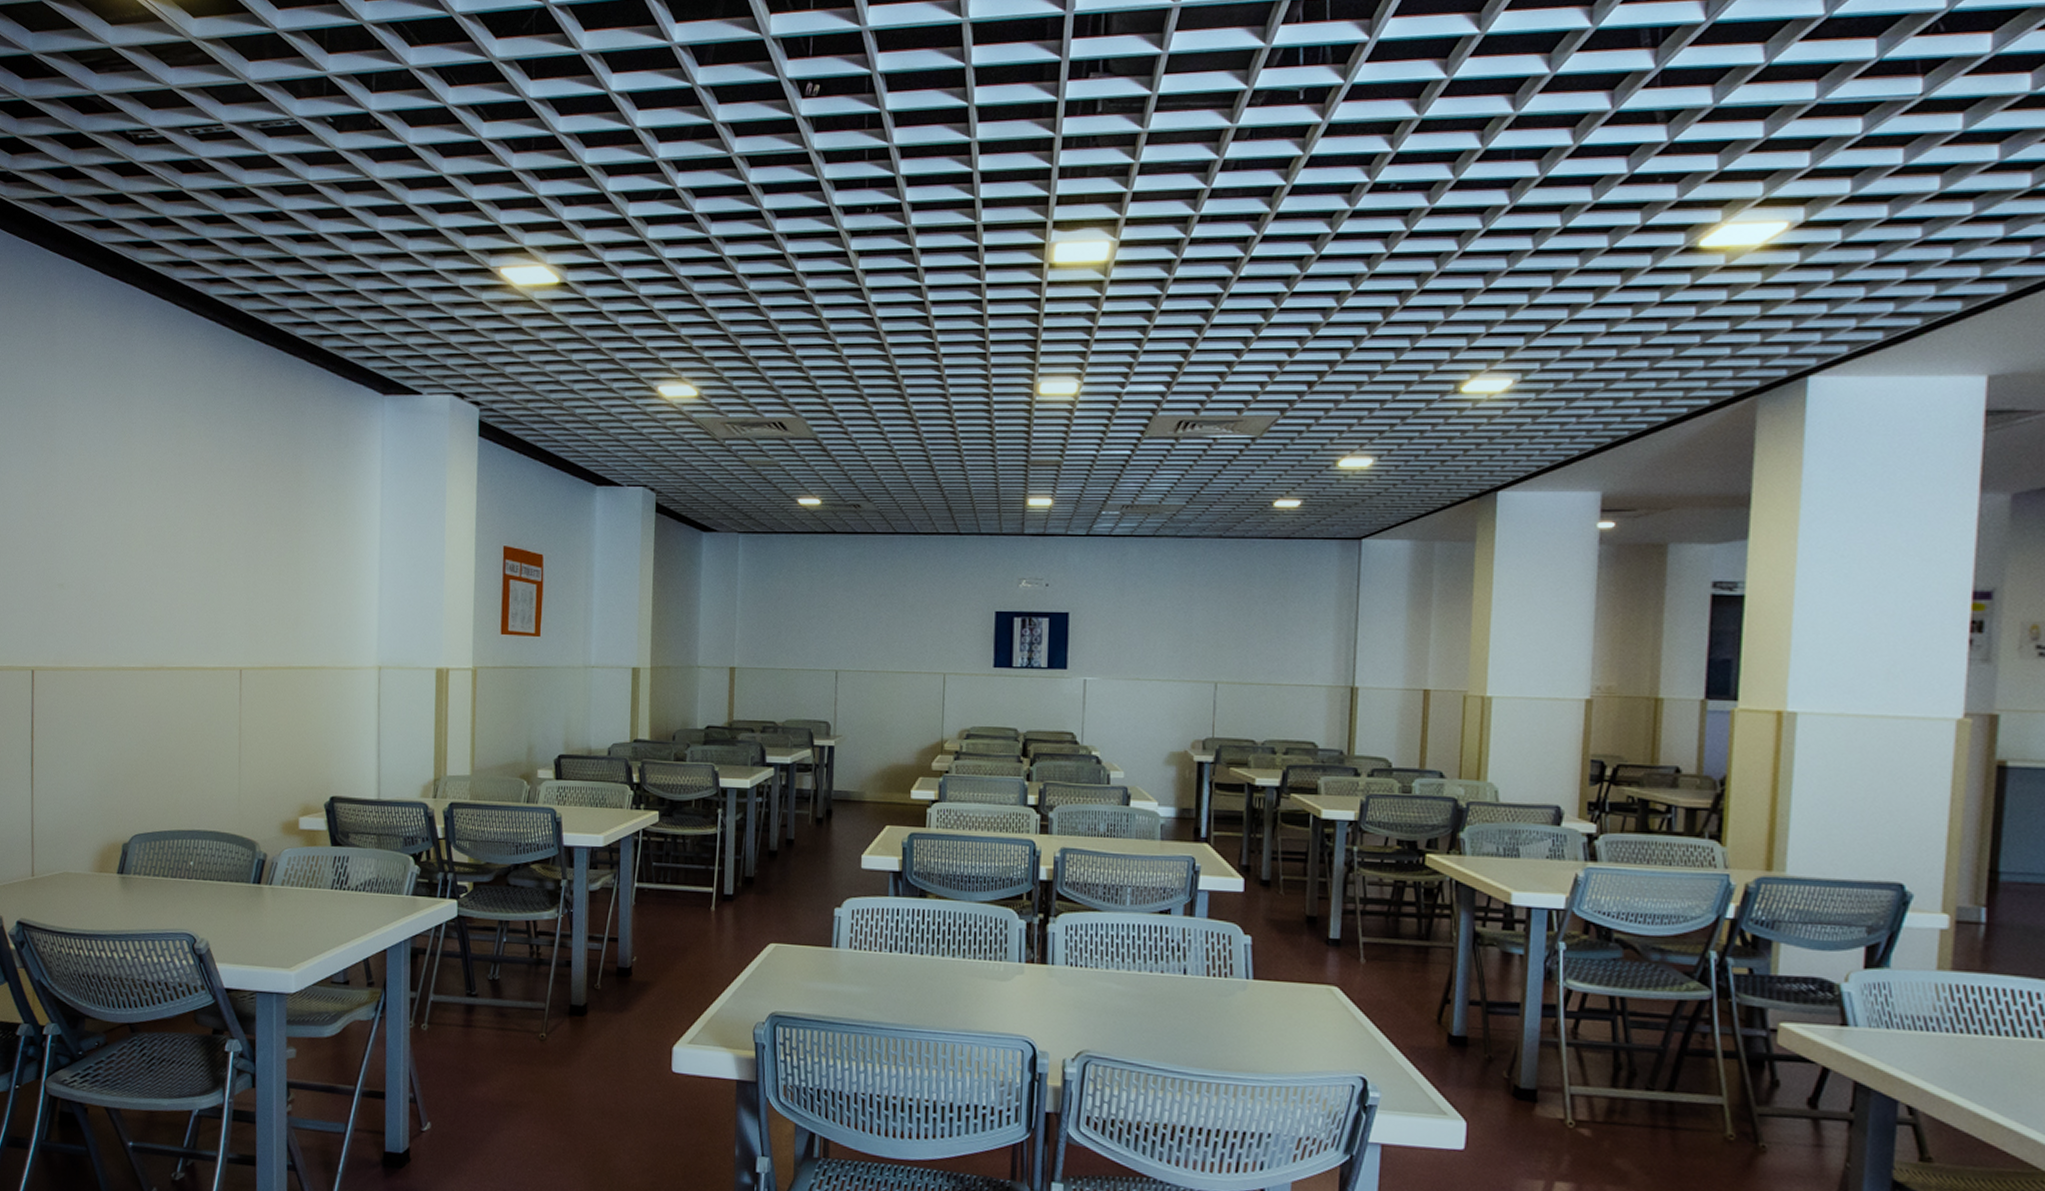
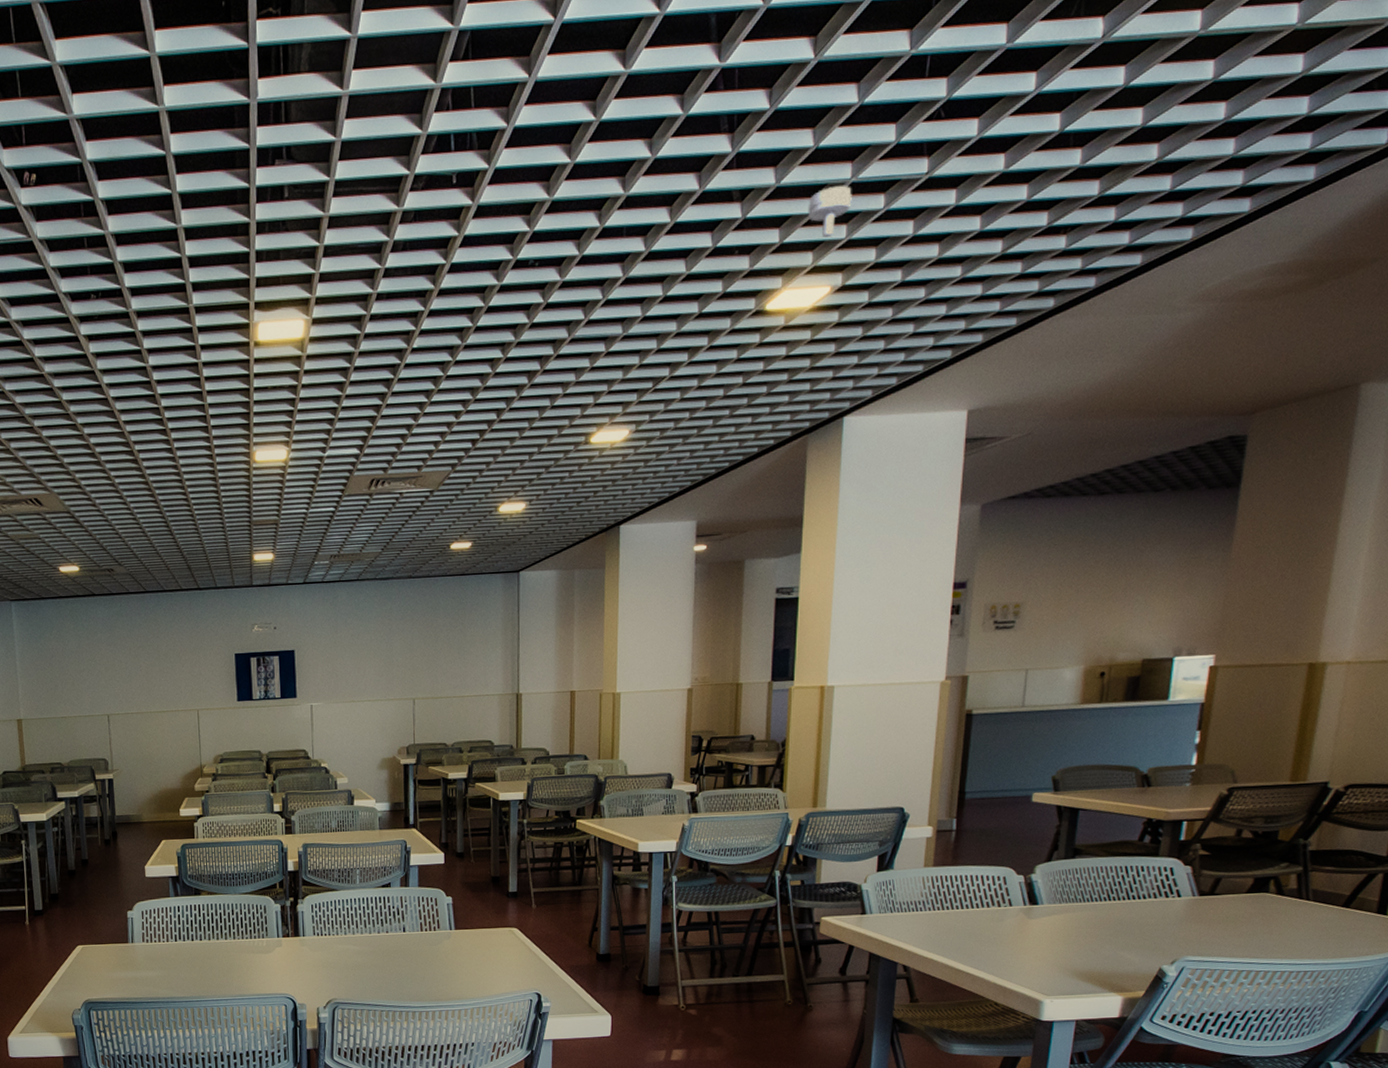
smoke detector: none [1757,106,1817,165] -> present [808,185,852,237]

